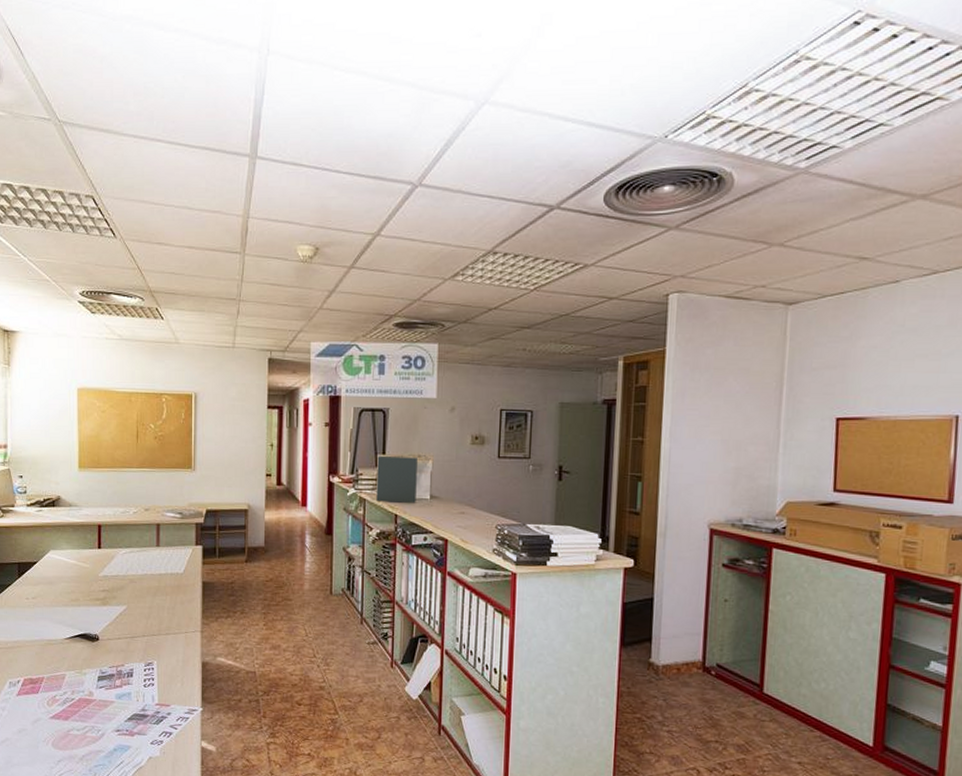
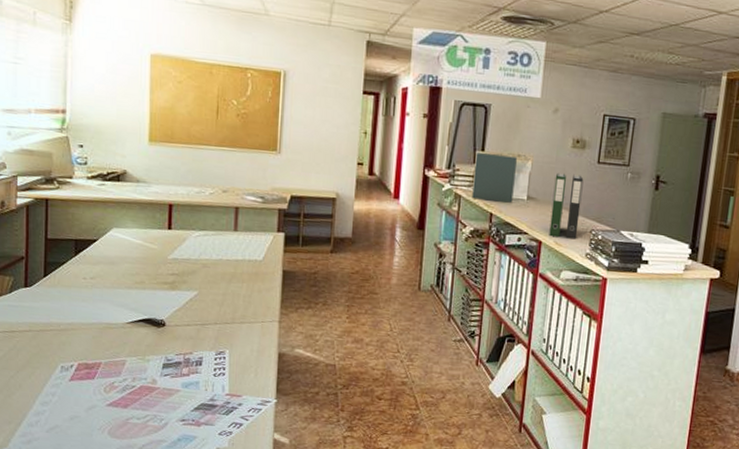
binder: none [454,470,485,536] -> present [549,172,584,239]

